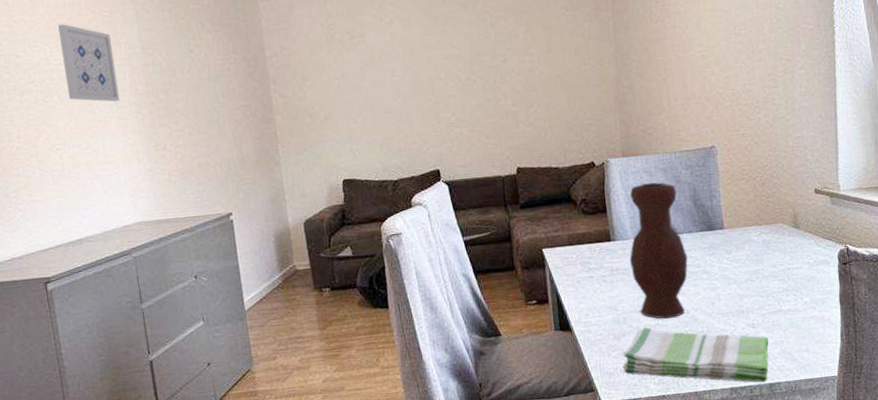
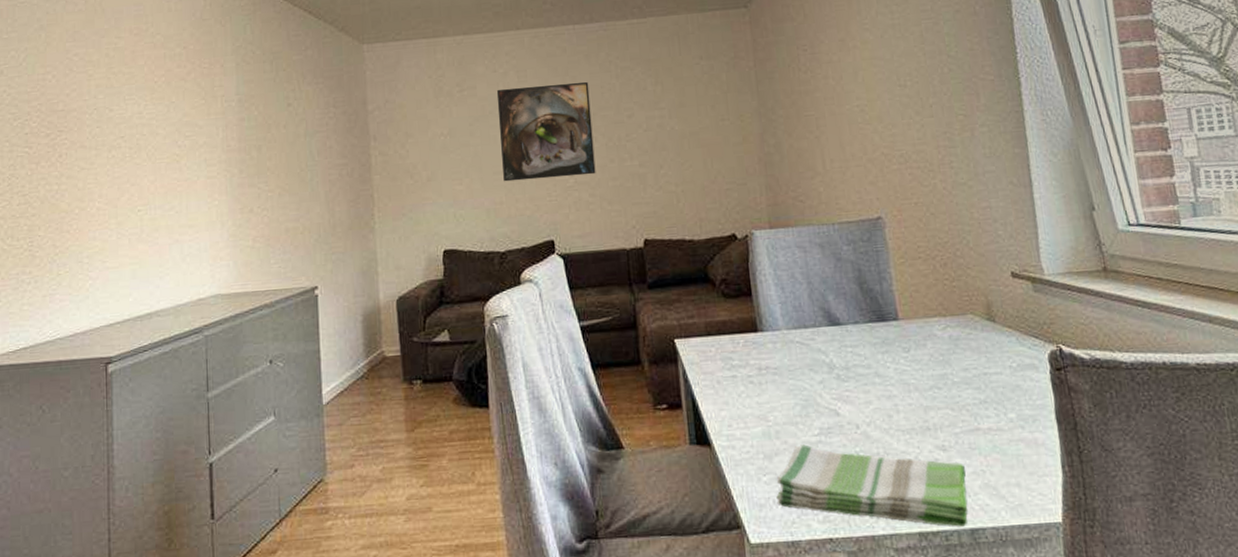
wall art: present [58,24,120,102] -> none [156,76,210,160]
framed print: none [383,30,475,120] -> present [496,81,596,182]
vase: present [629,182,688,319] -> none [780,260,855,434]

